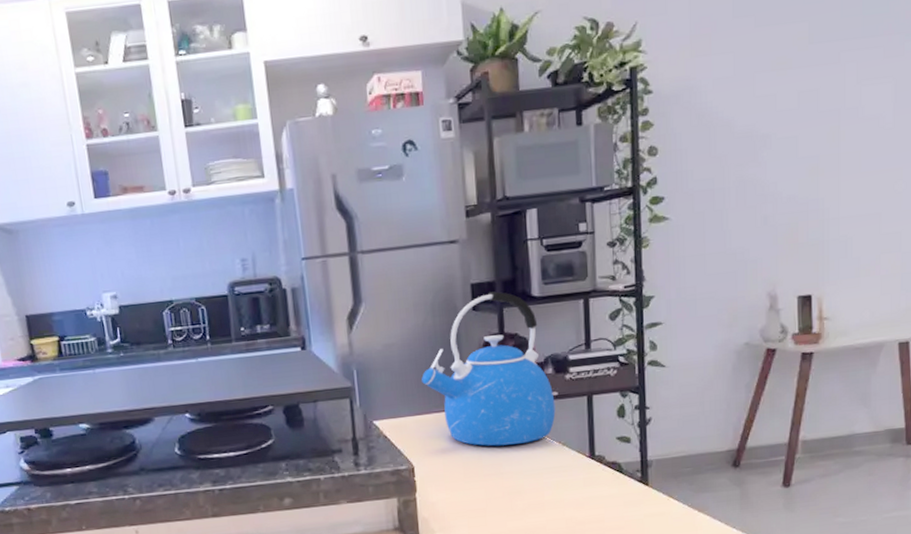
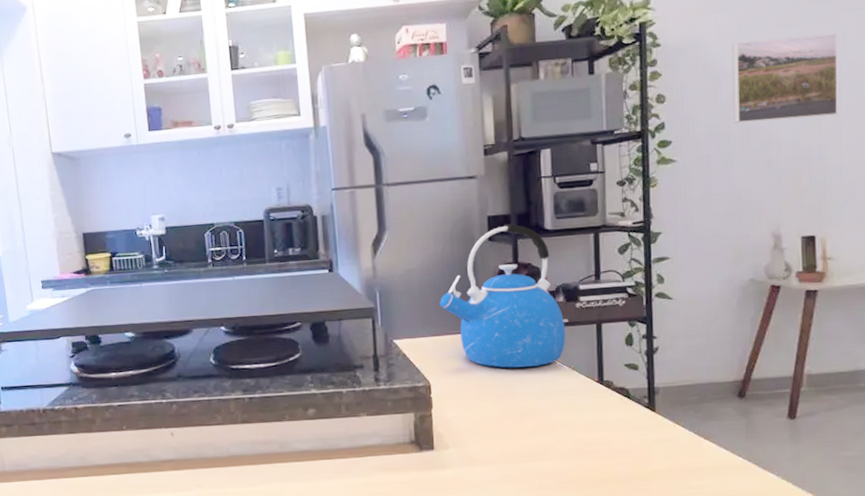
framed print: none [727,76,836,177] -> present [732,33,838,124]

